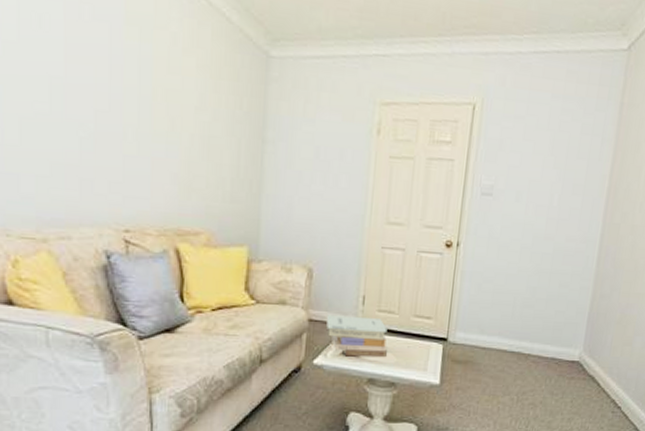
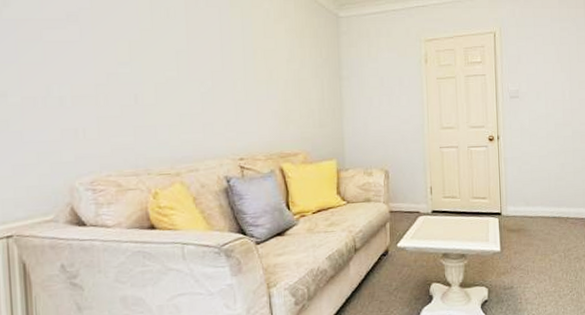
books: present [325,315,388,358] -> none [403,203,456,238]

